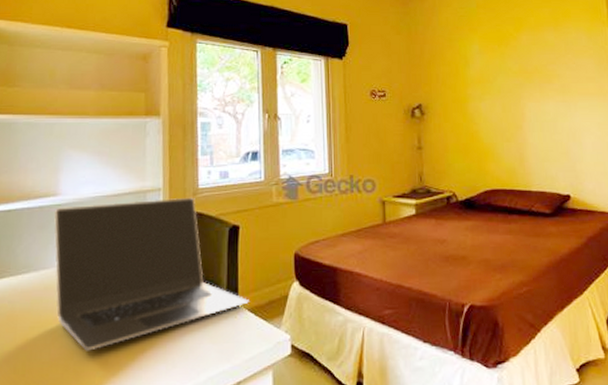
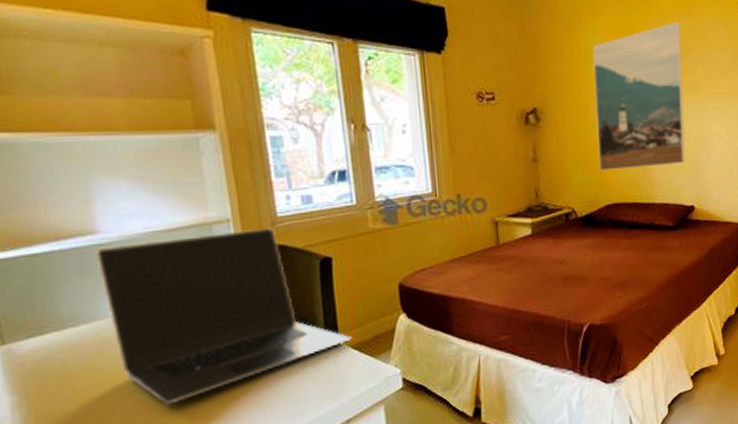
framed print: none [470,35,559,159] -> present [592,22,685,171]

